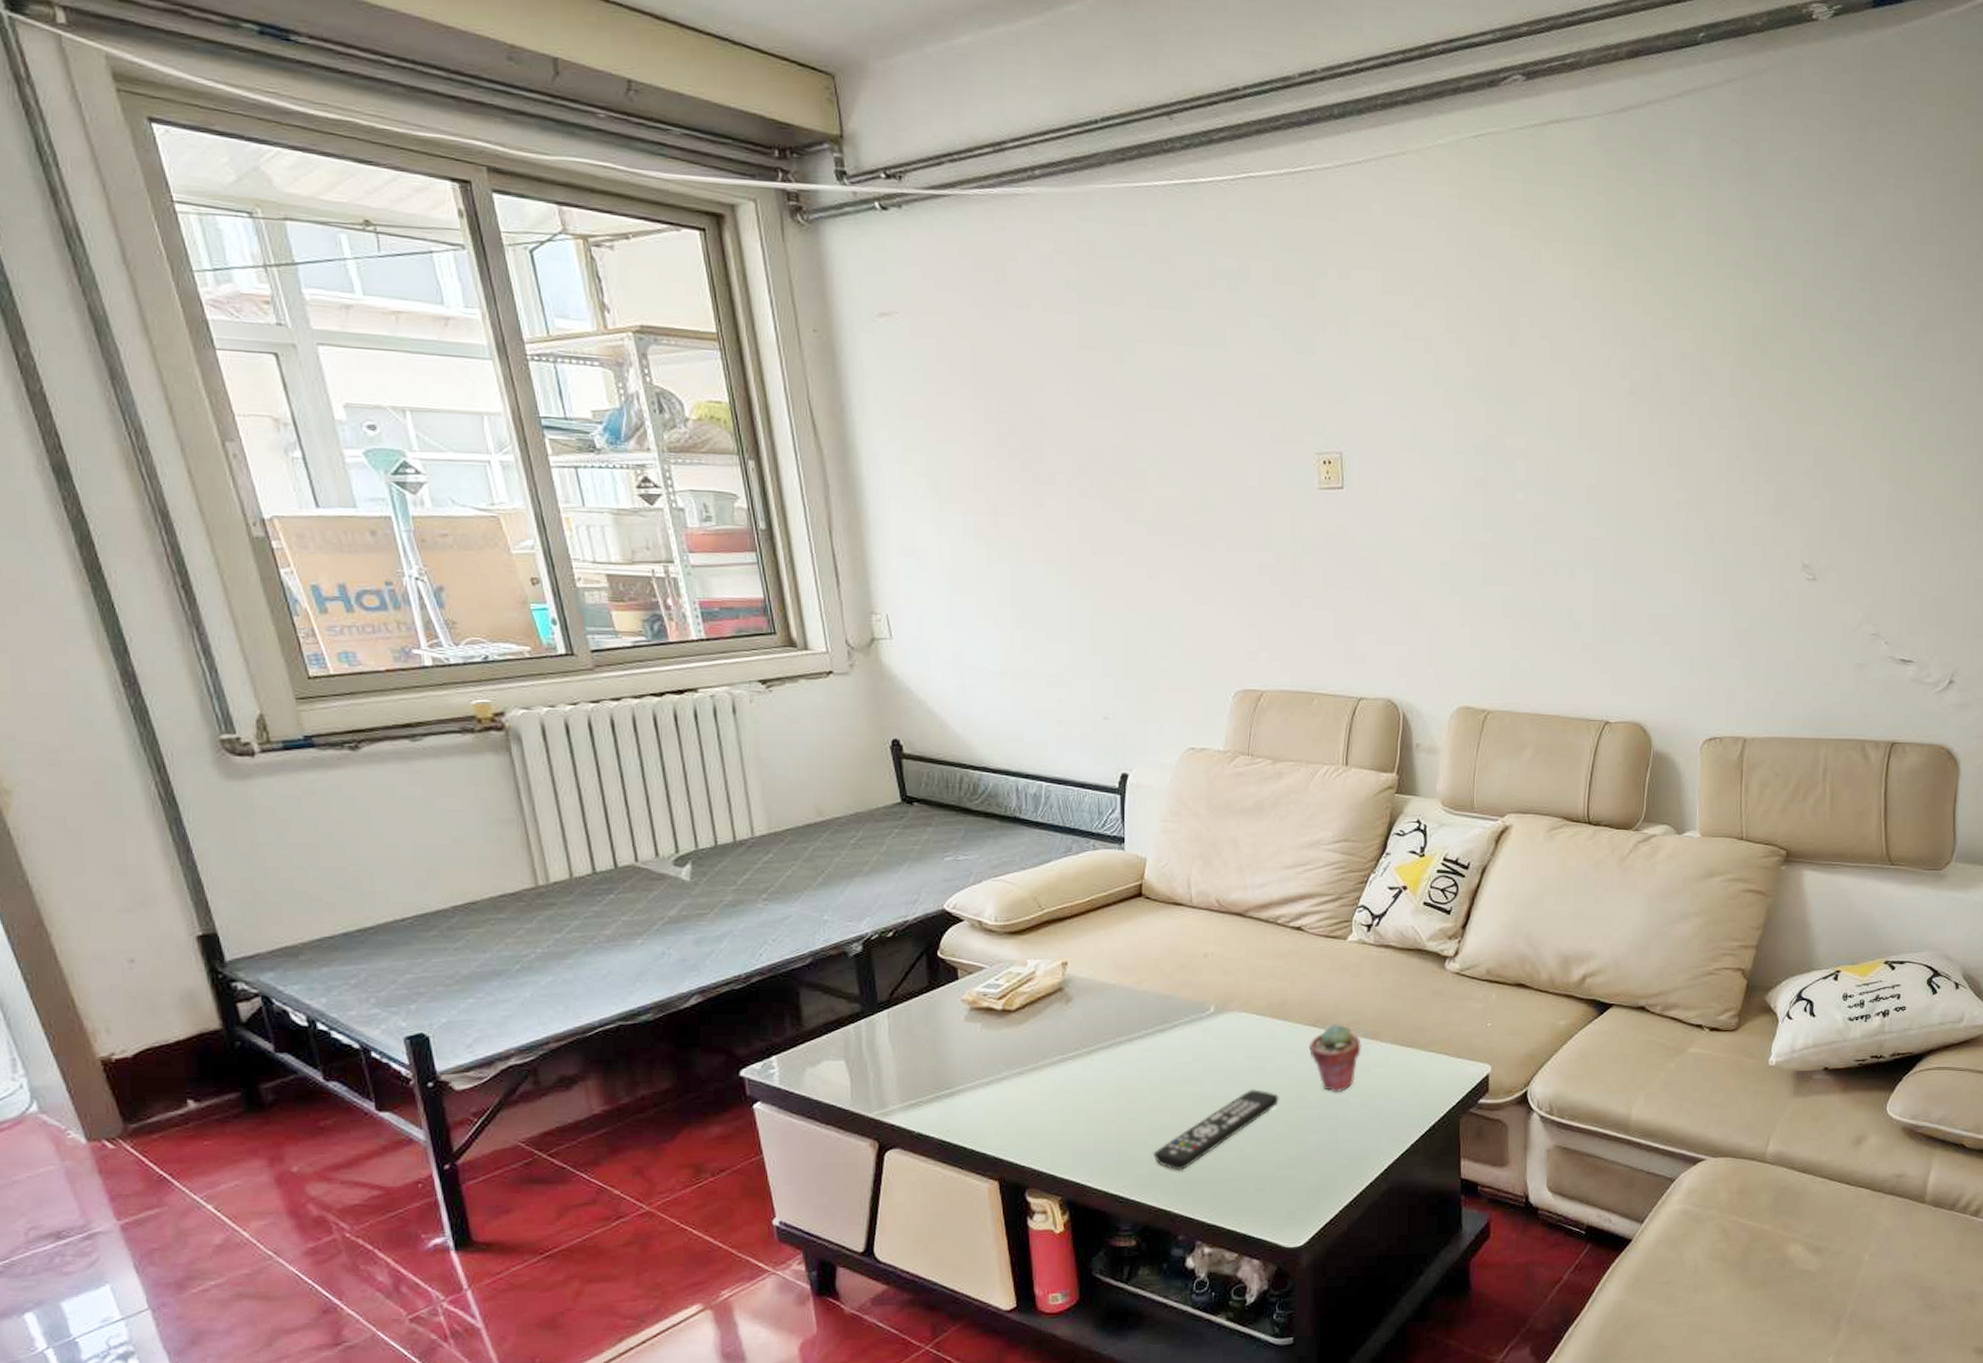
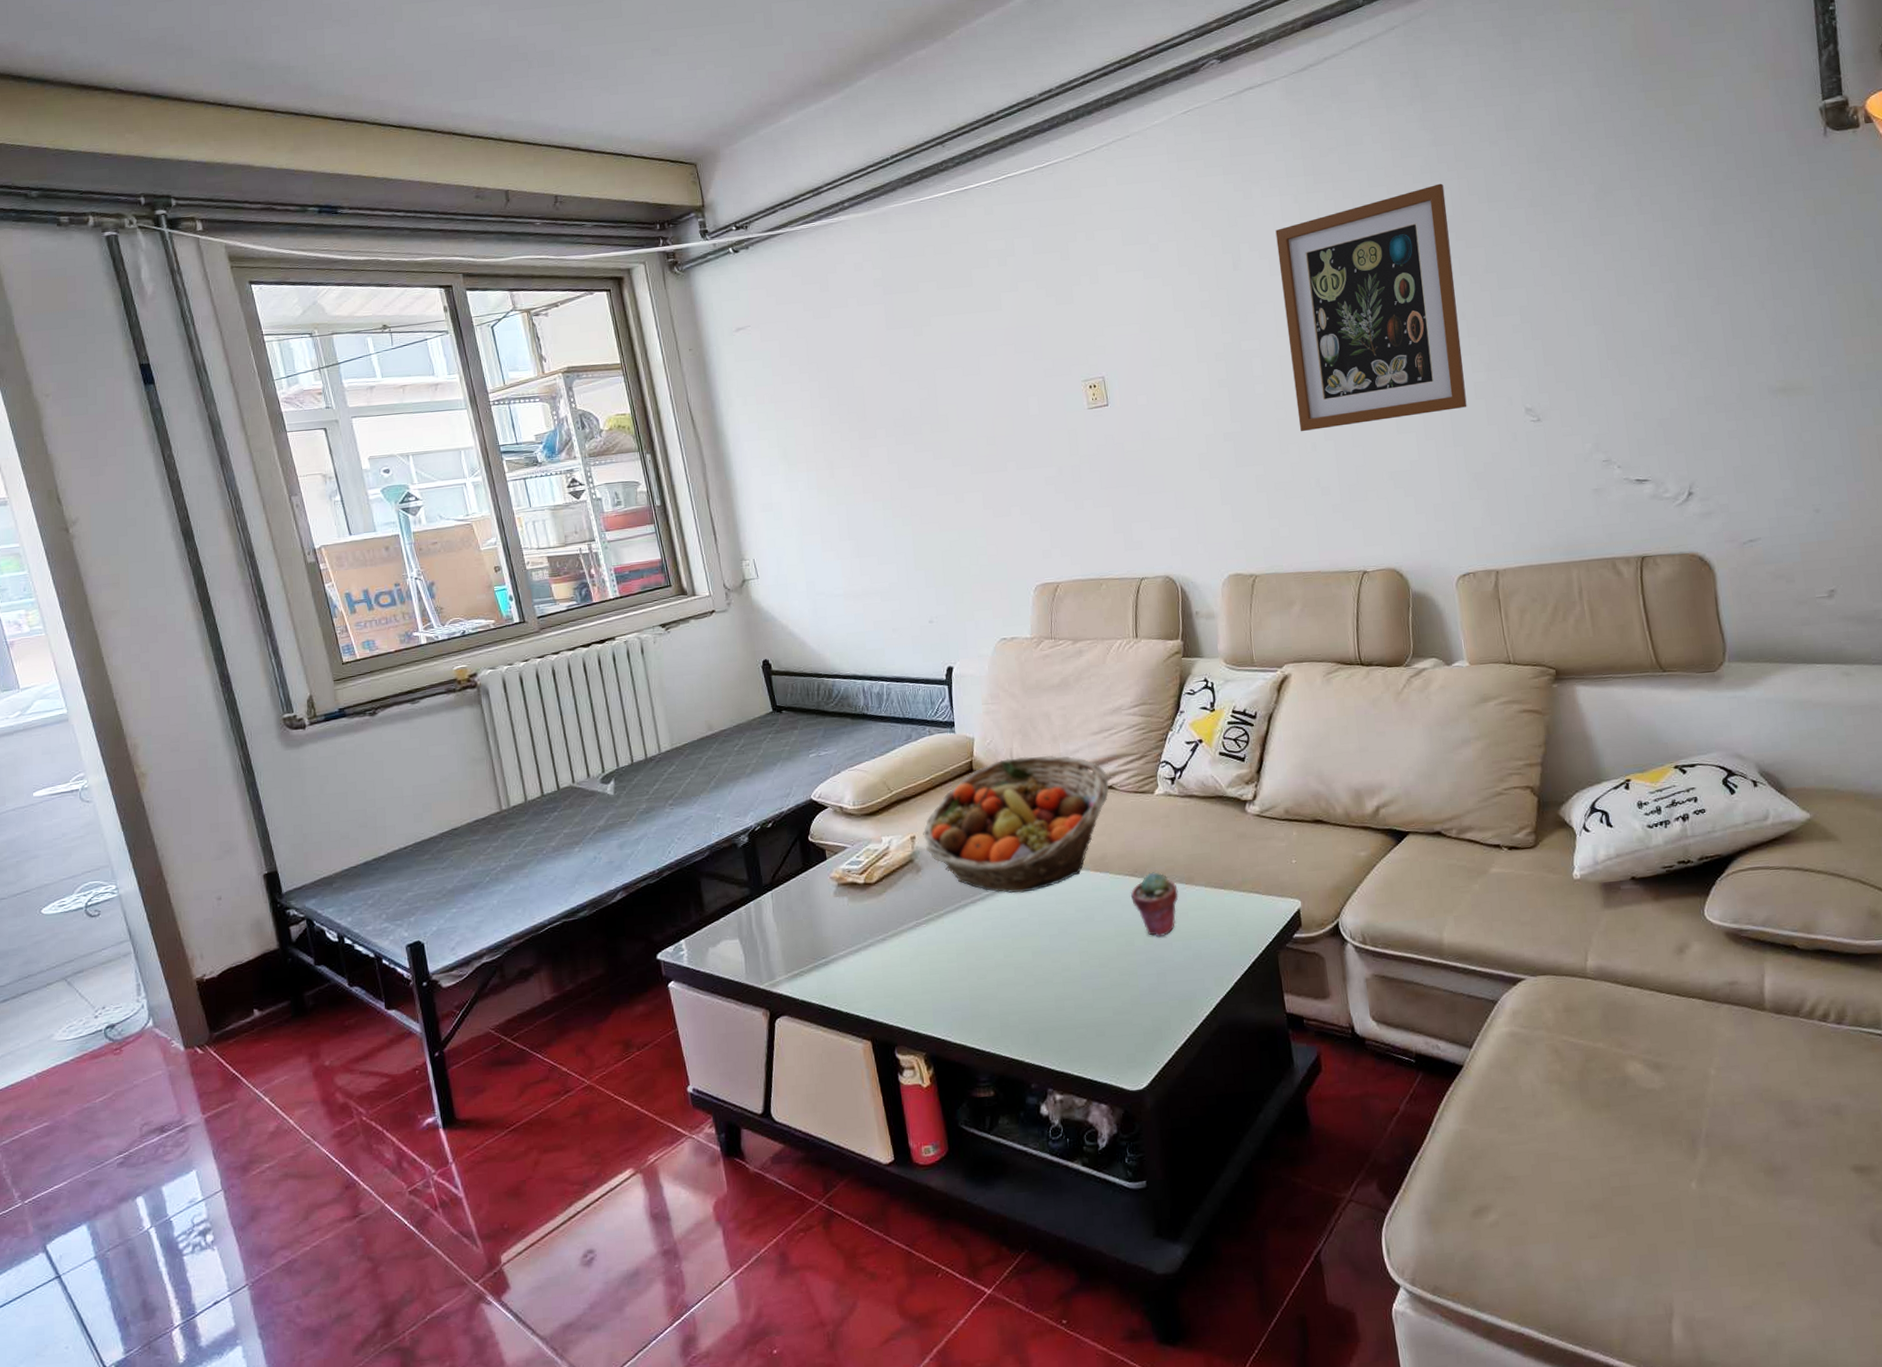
fruit basket: none [1077,884,1298,1034] -> present [923,755,1109,894]
remote control: present [1153,1088,1279,1170] -> none [1002,938,1109,1021]
wall art: none [1558,285,1757,554] -> present [1275,183,1467,432]

